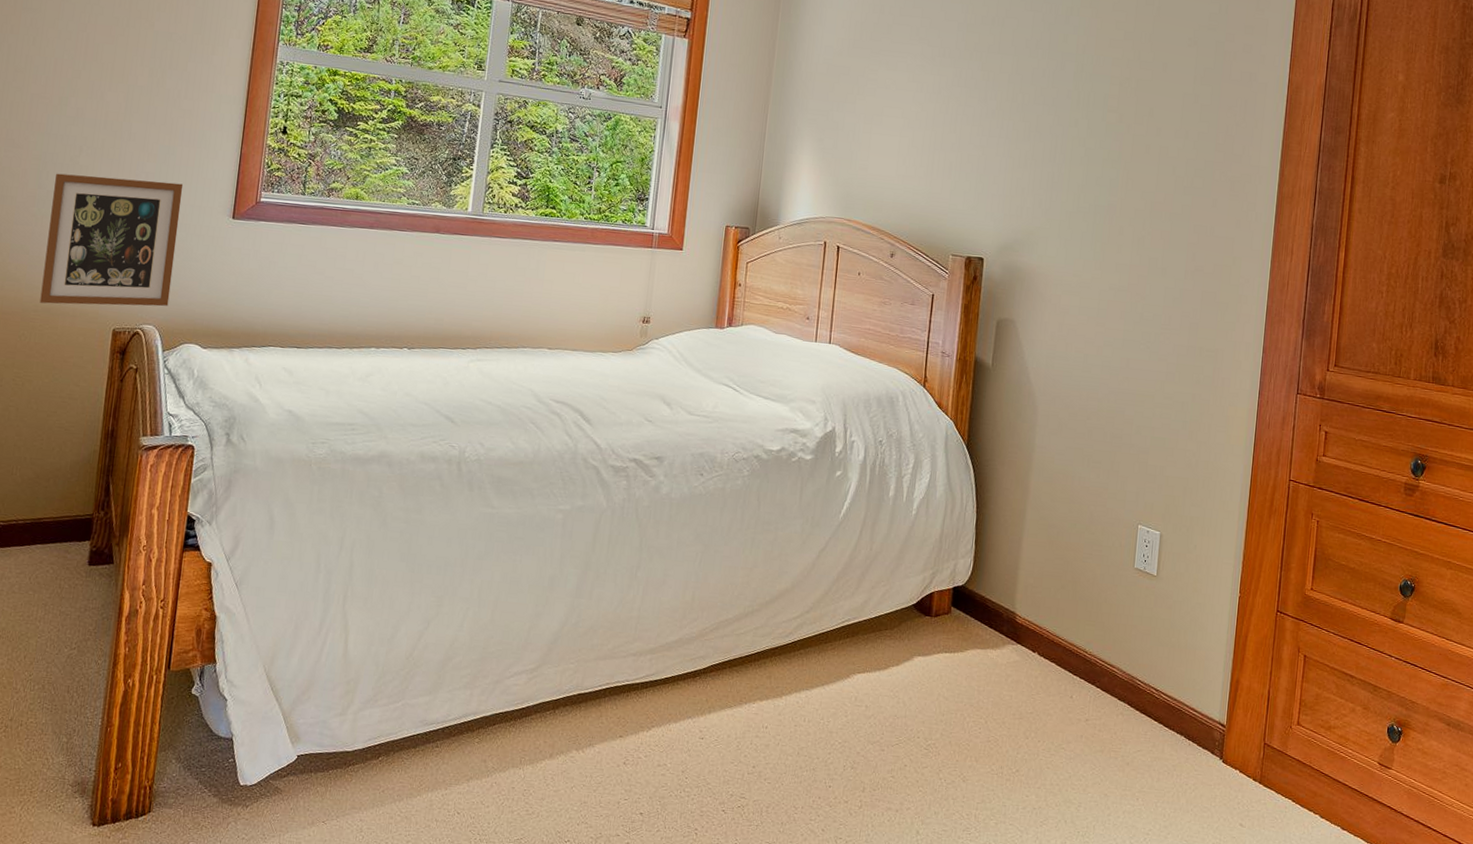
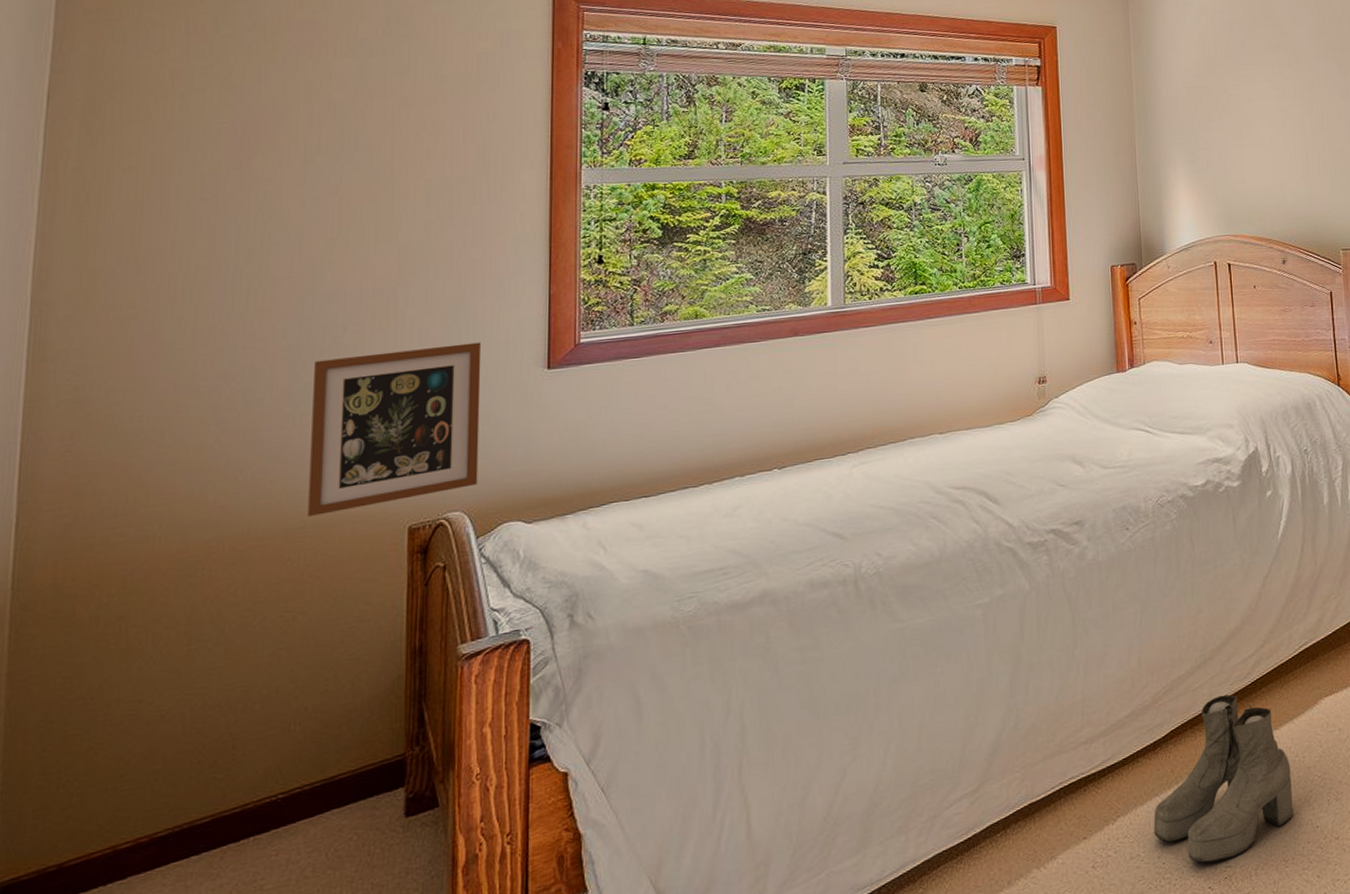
boots: none [681,646,815,791] -> present [1153,694,1294,864]

